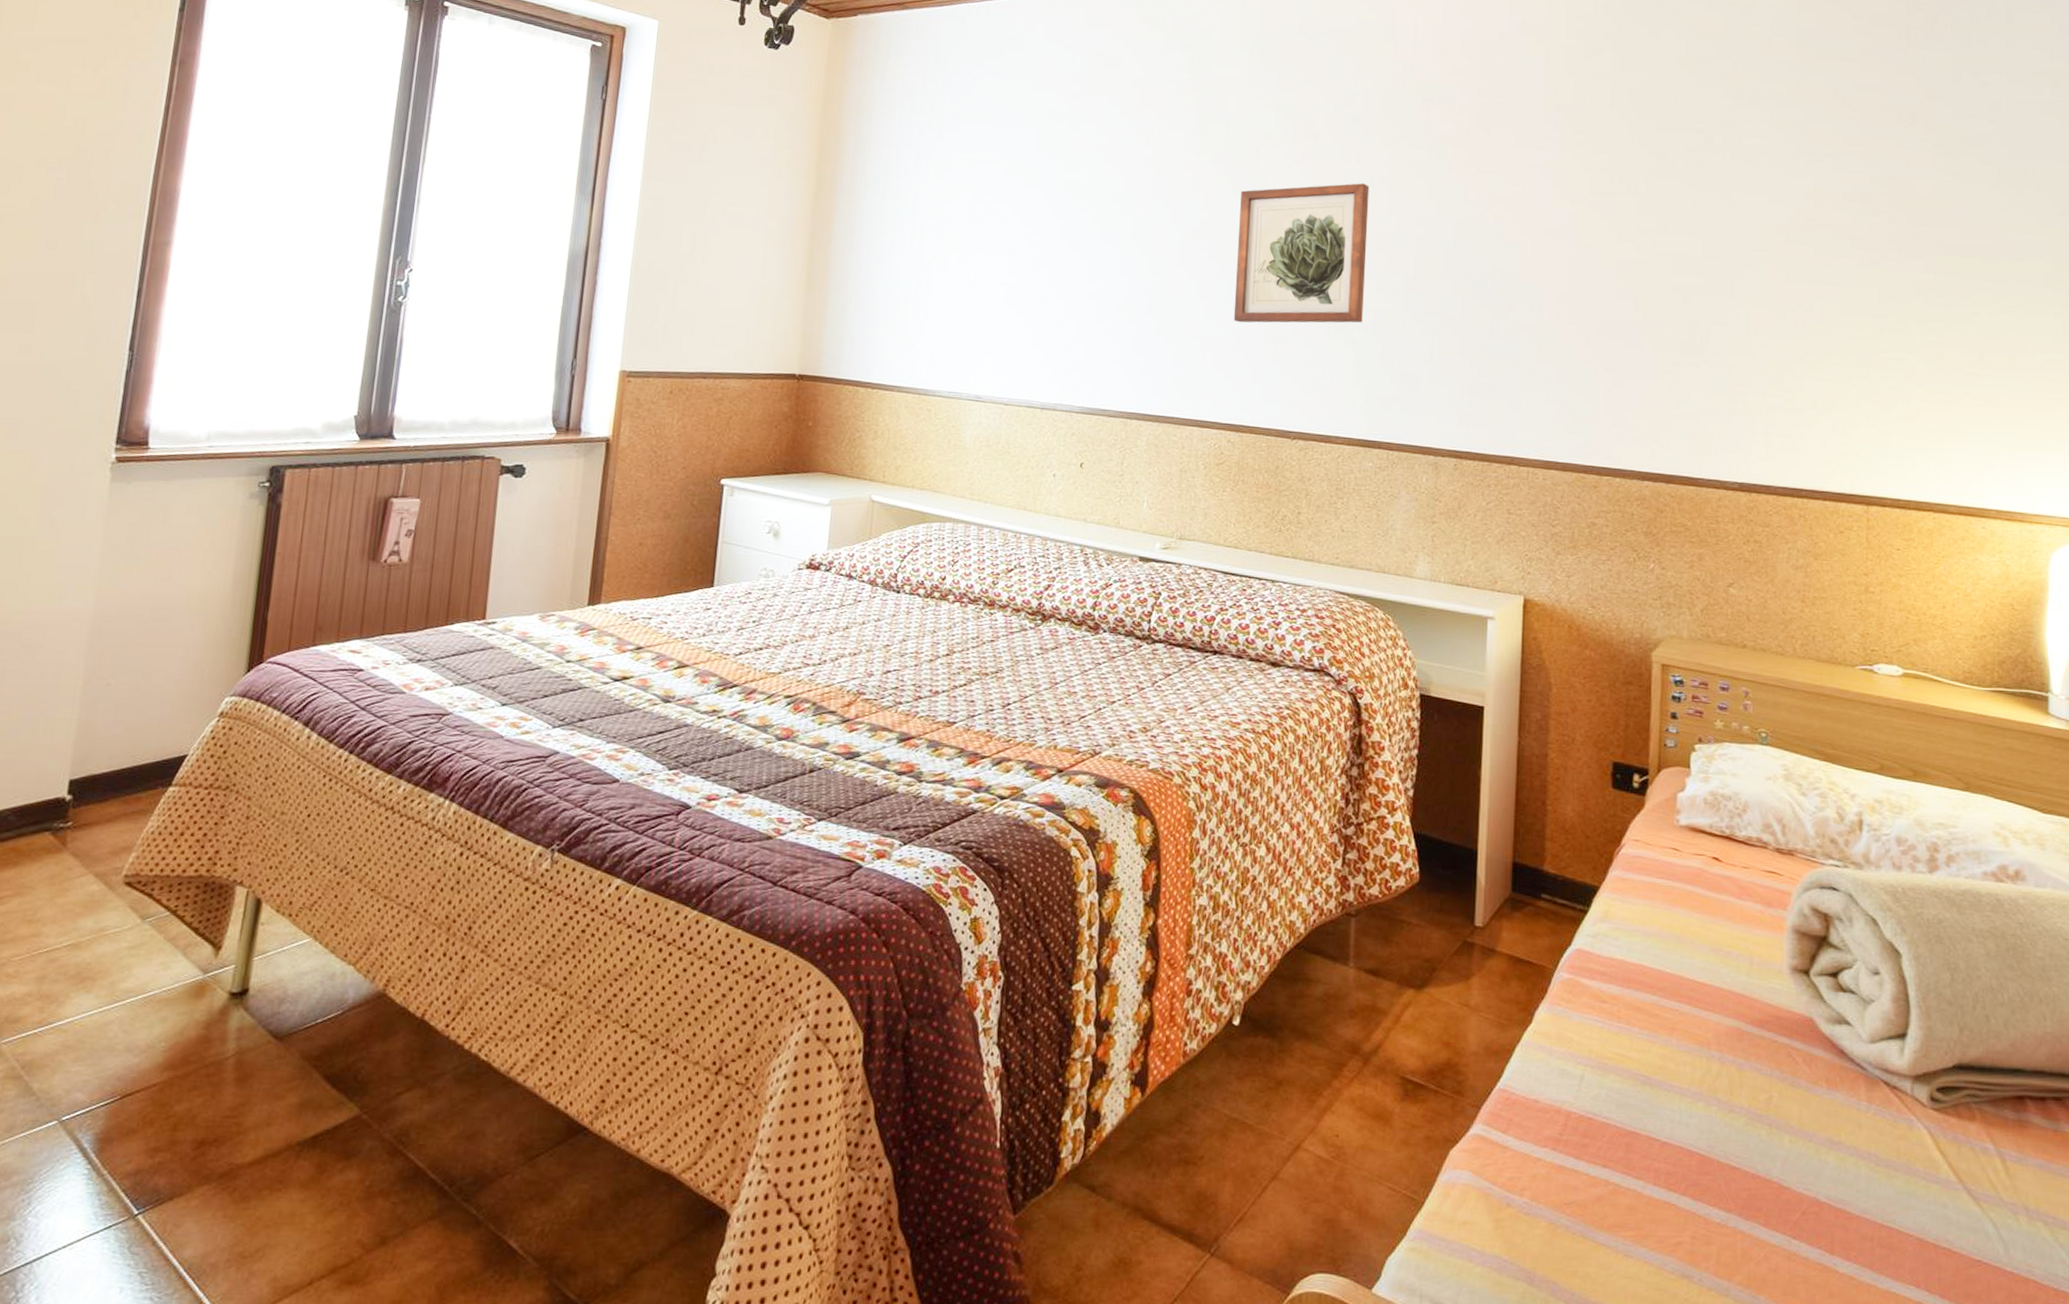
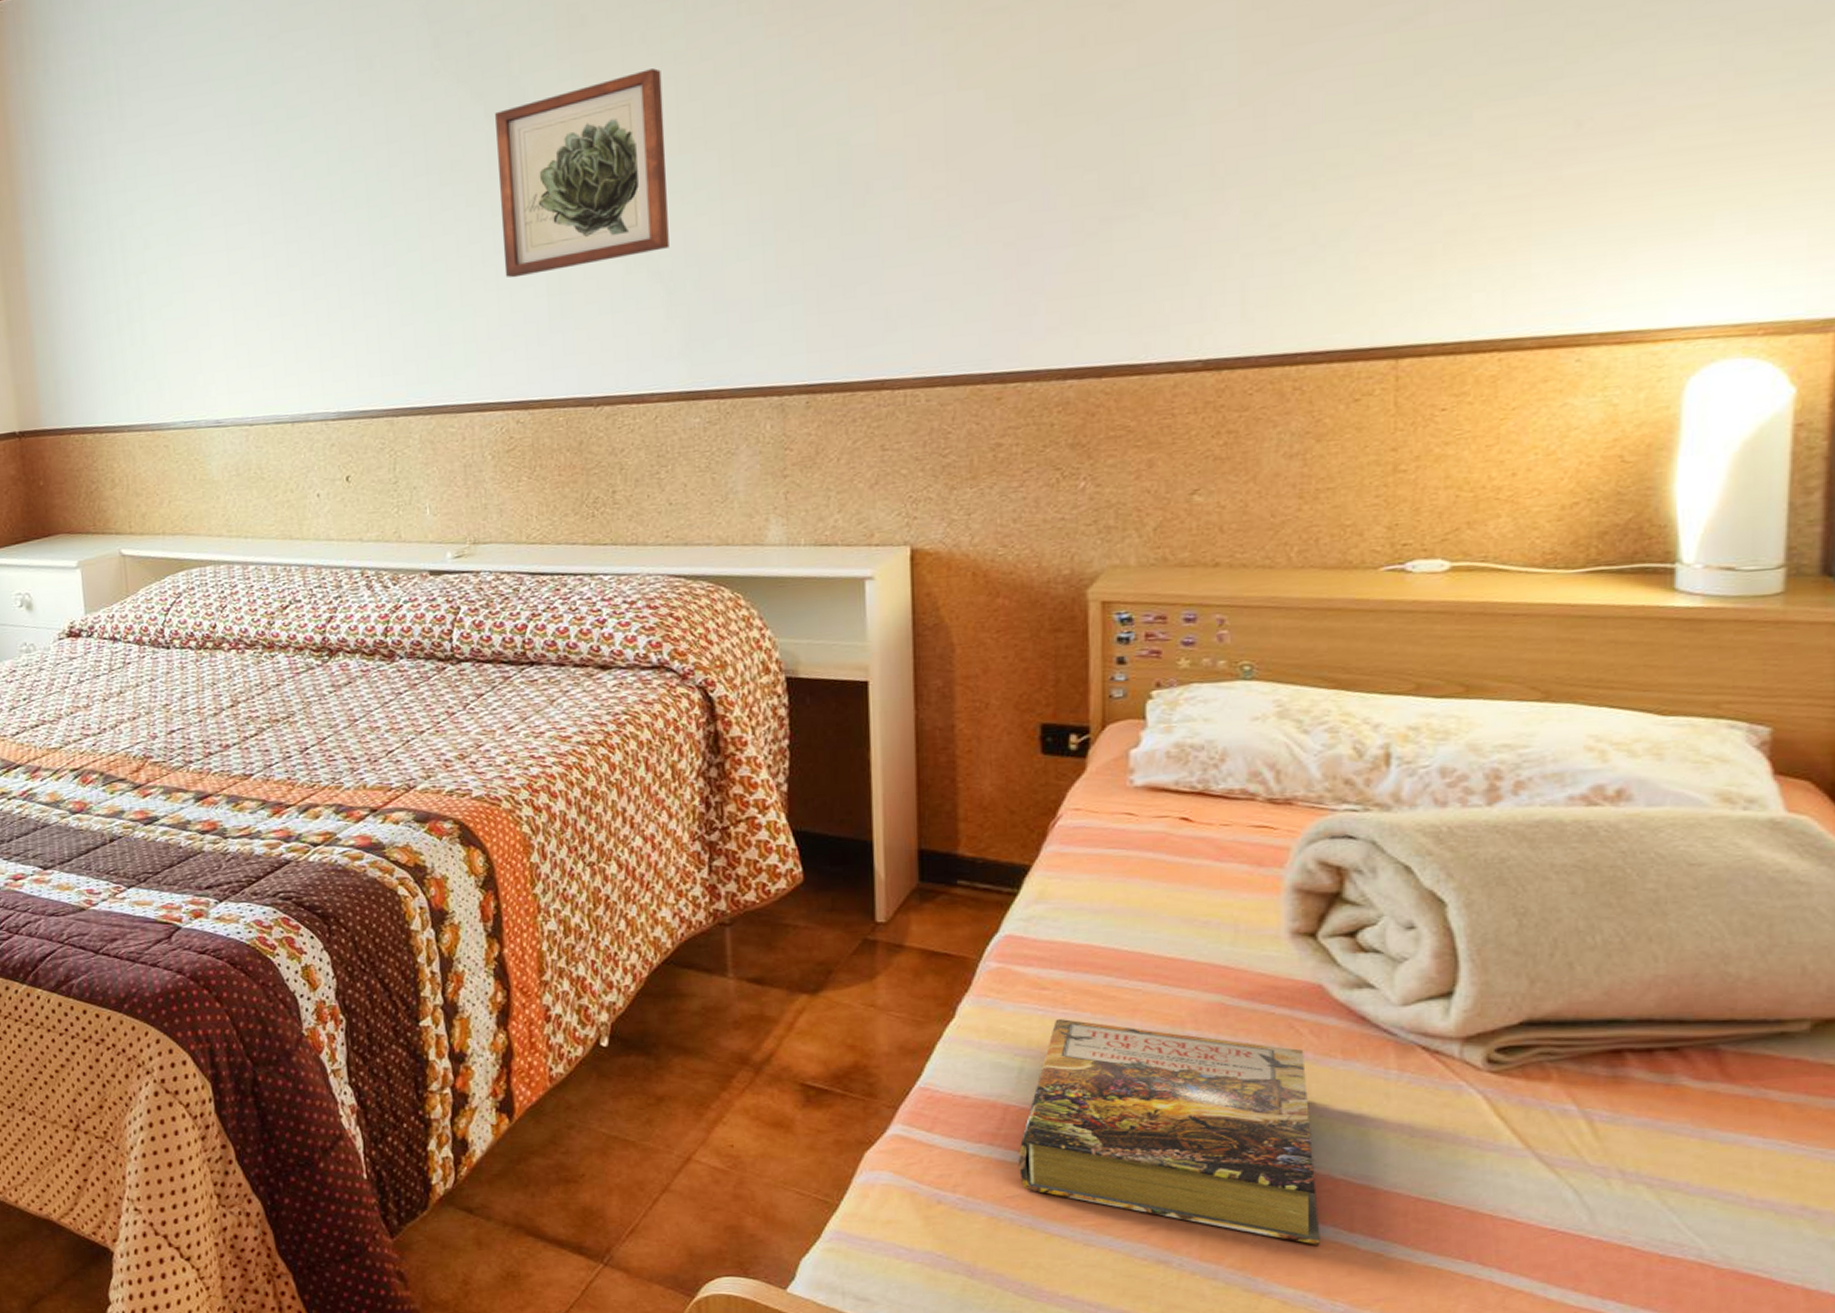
book: none [1576,1032,1808,1266] -> present [1019,1019,1320,1245]

